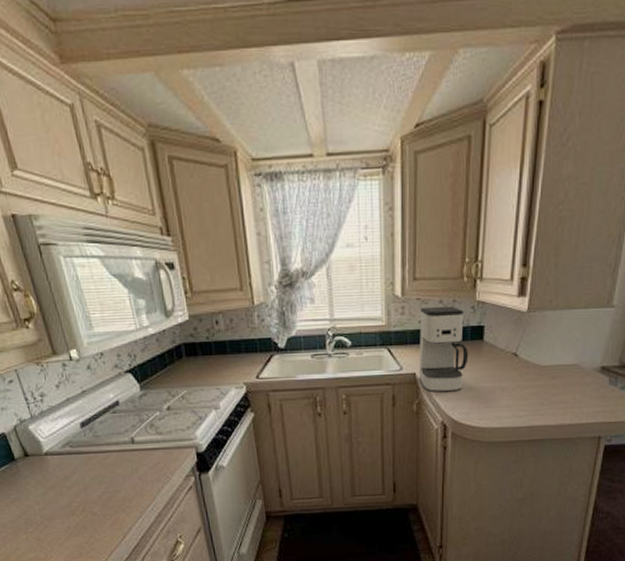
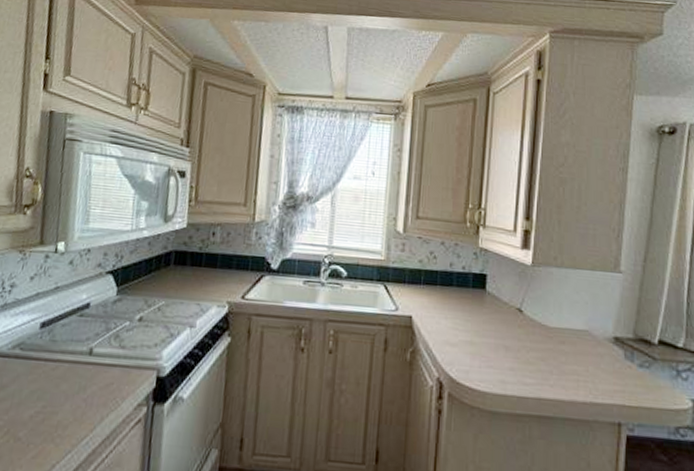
coffee maker: present [418,305,469,393] -> none [415,247,470,344]

